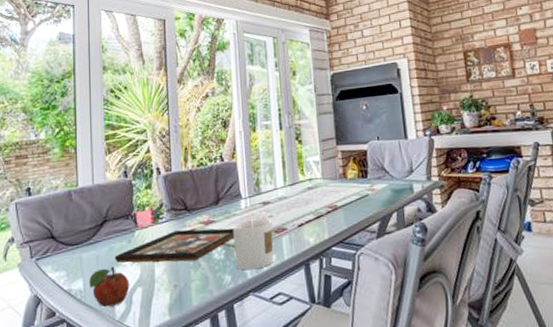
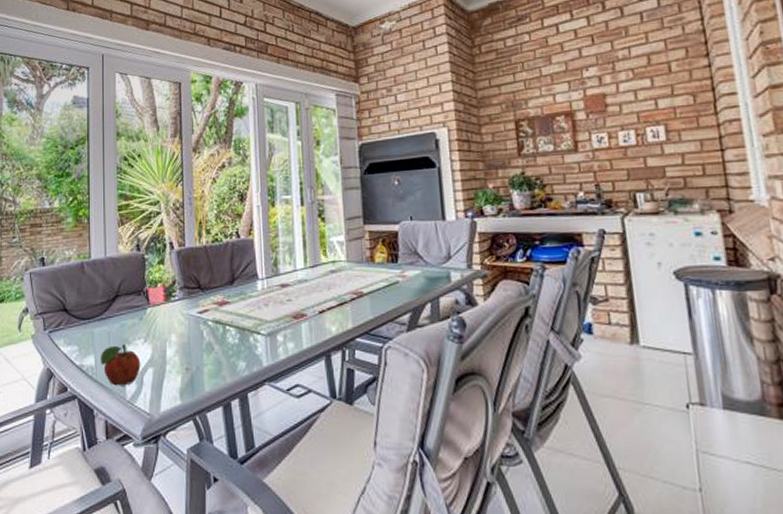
decorative tray: present [115,228,235,263] -> none [126,309,250,344]
candle: present [233,217,274,270] -> none [248,300,292,358]

